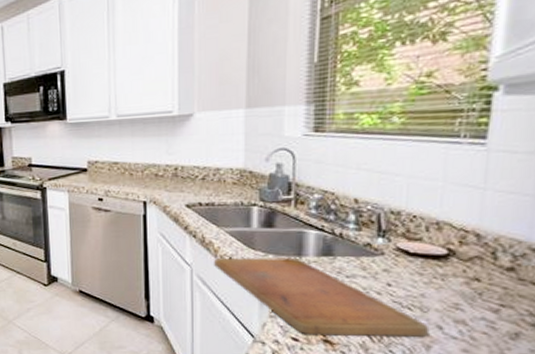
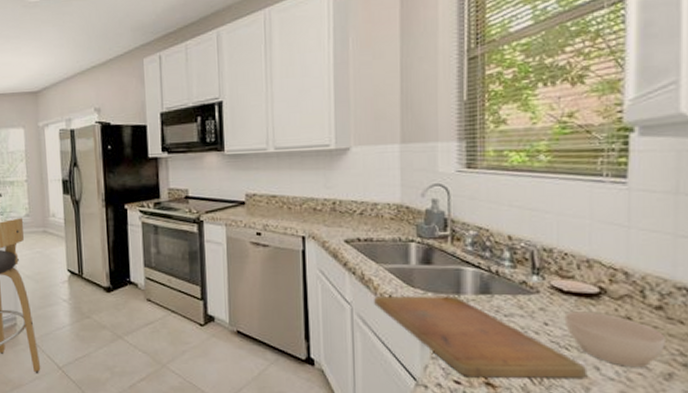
bowl: none [408,273,515,327] -> present [564,311,665,368]

